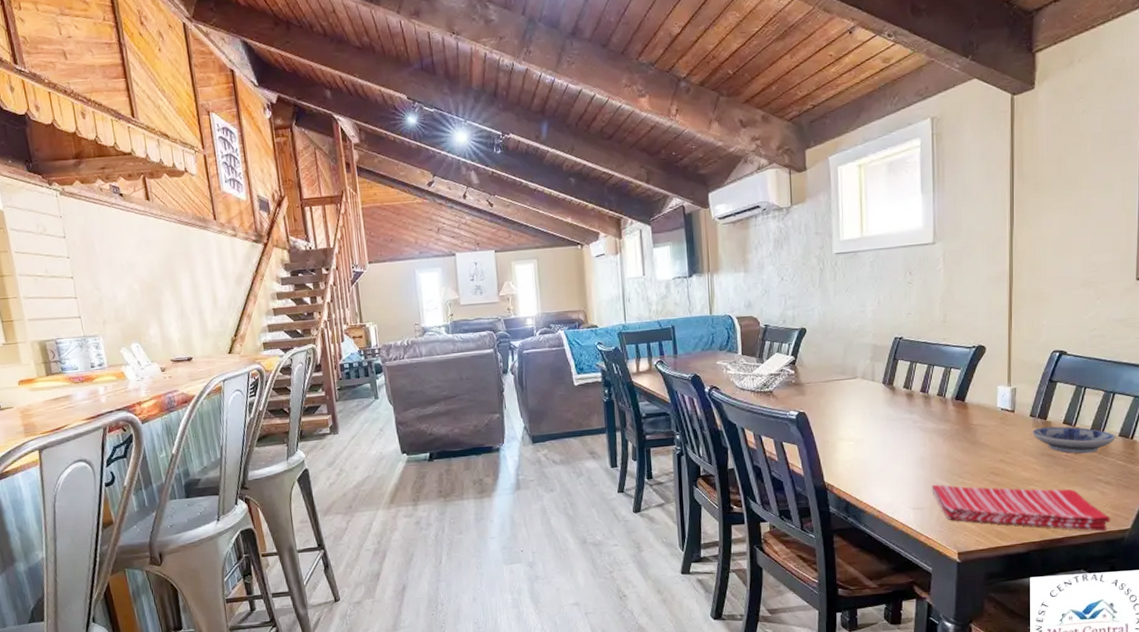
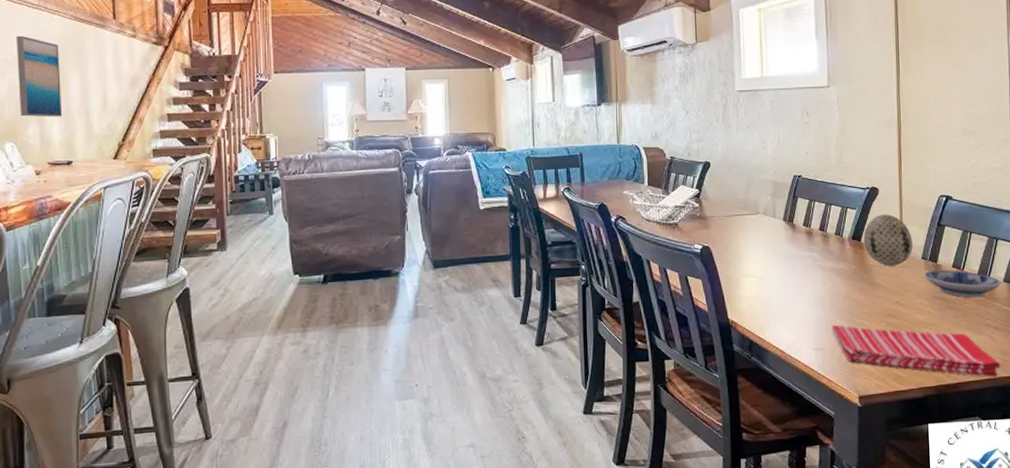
wall art: none [129,241,179,319] -> present [17,35,63,118]
decorative egg: none [967,372,1021,425] -> present [863,214,913,266]

